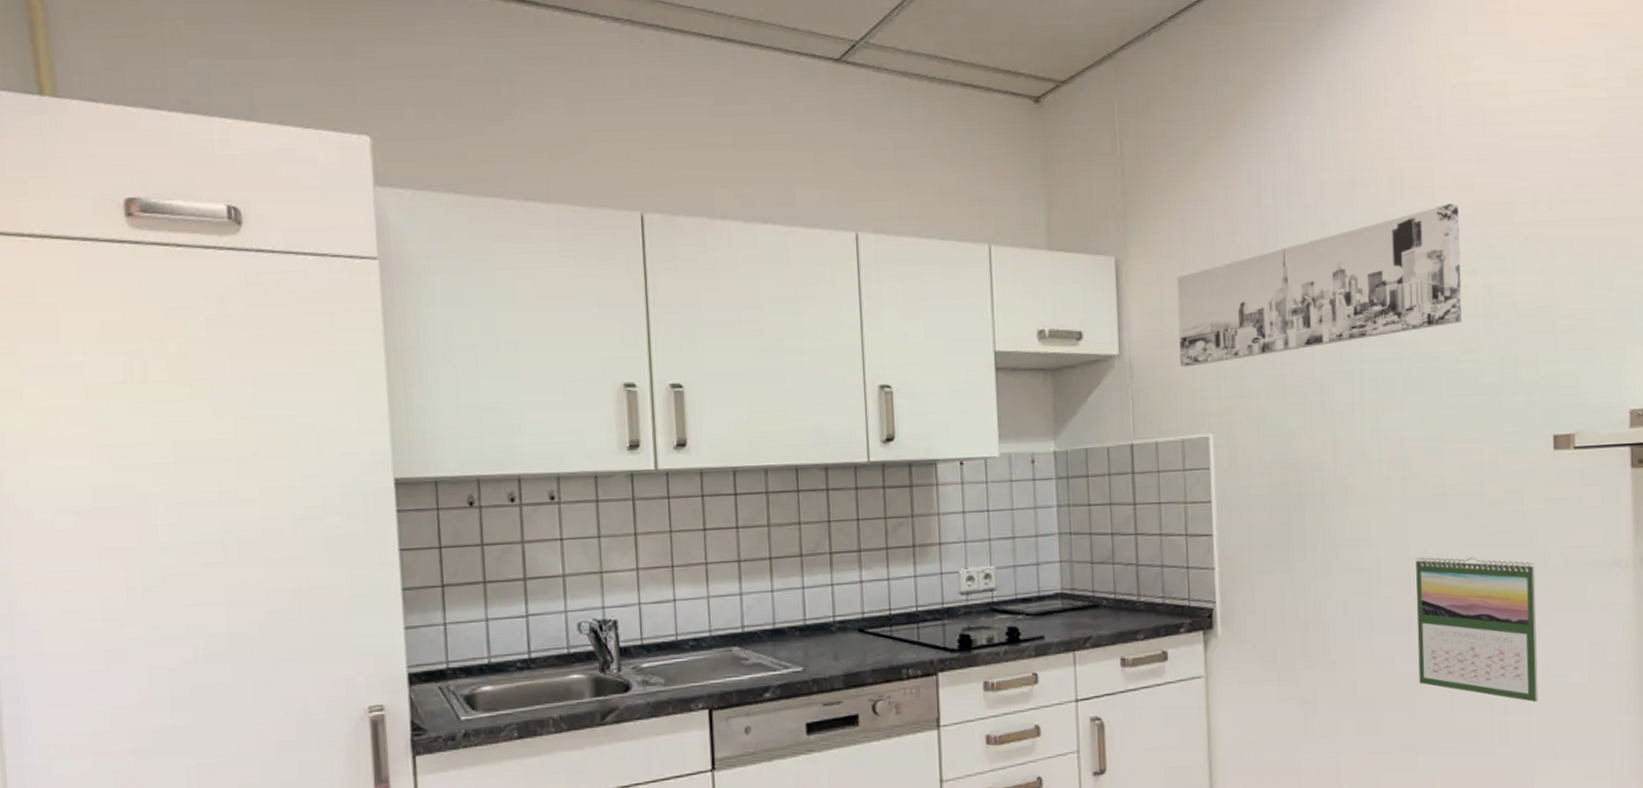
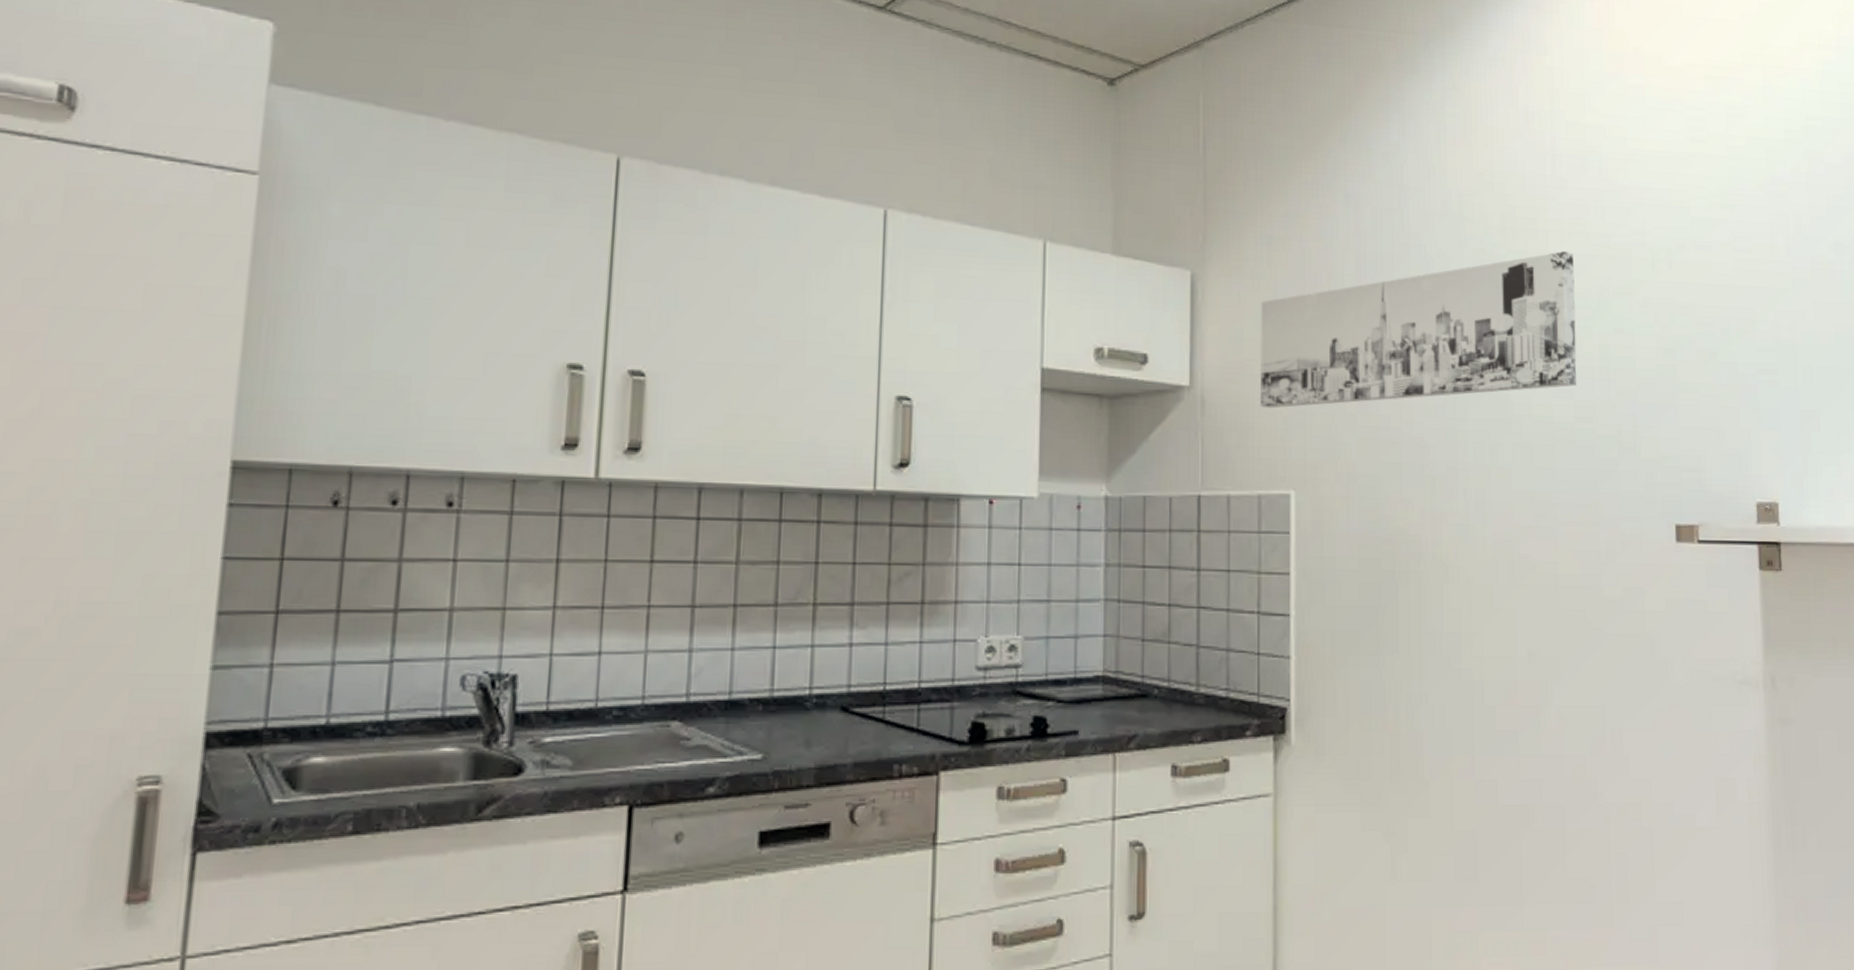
calendar: present [1416,557,1539,703] -> none [1523,660,1662,849]

